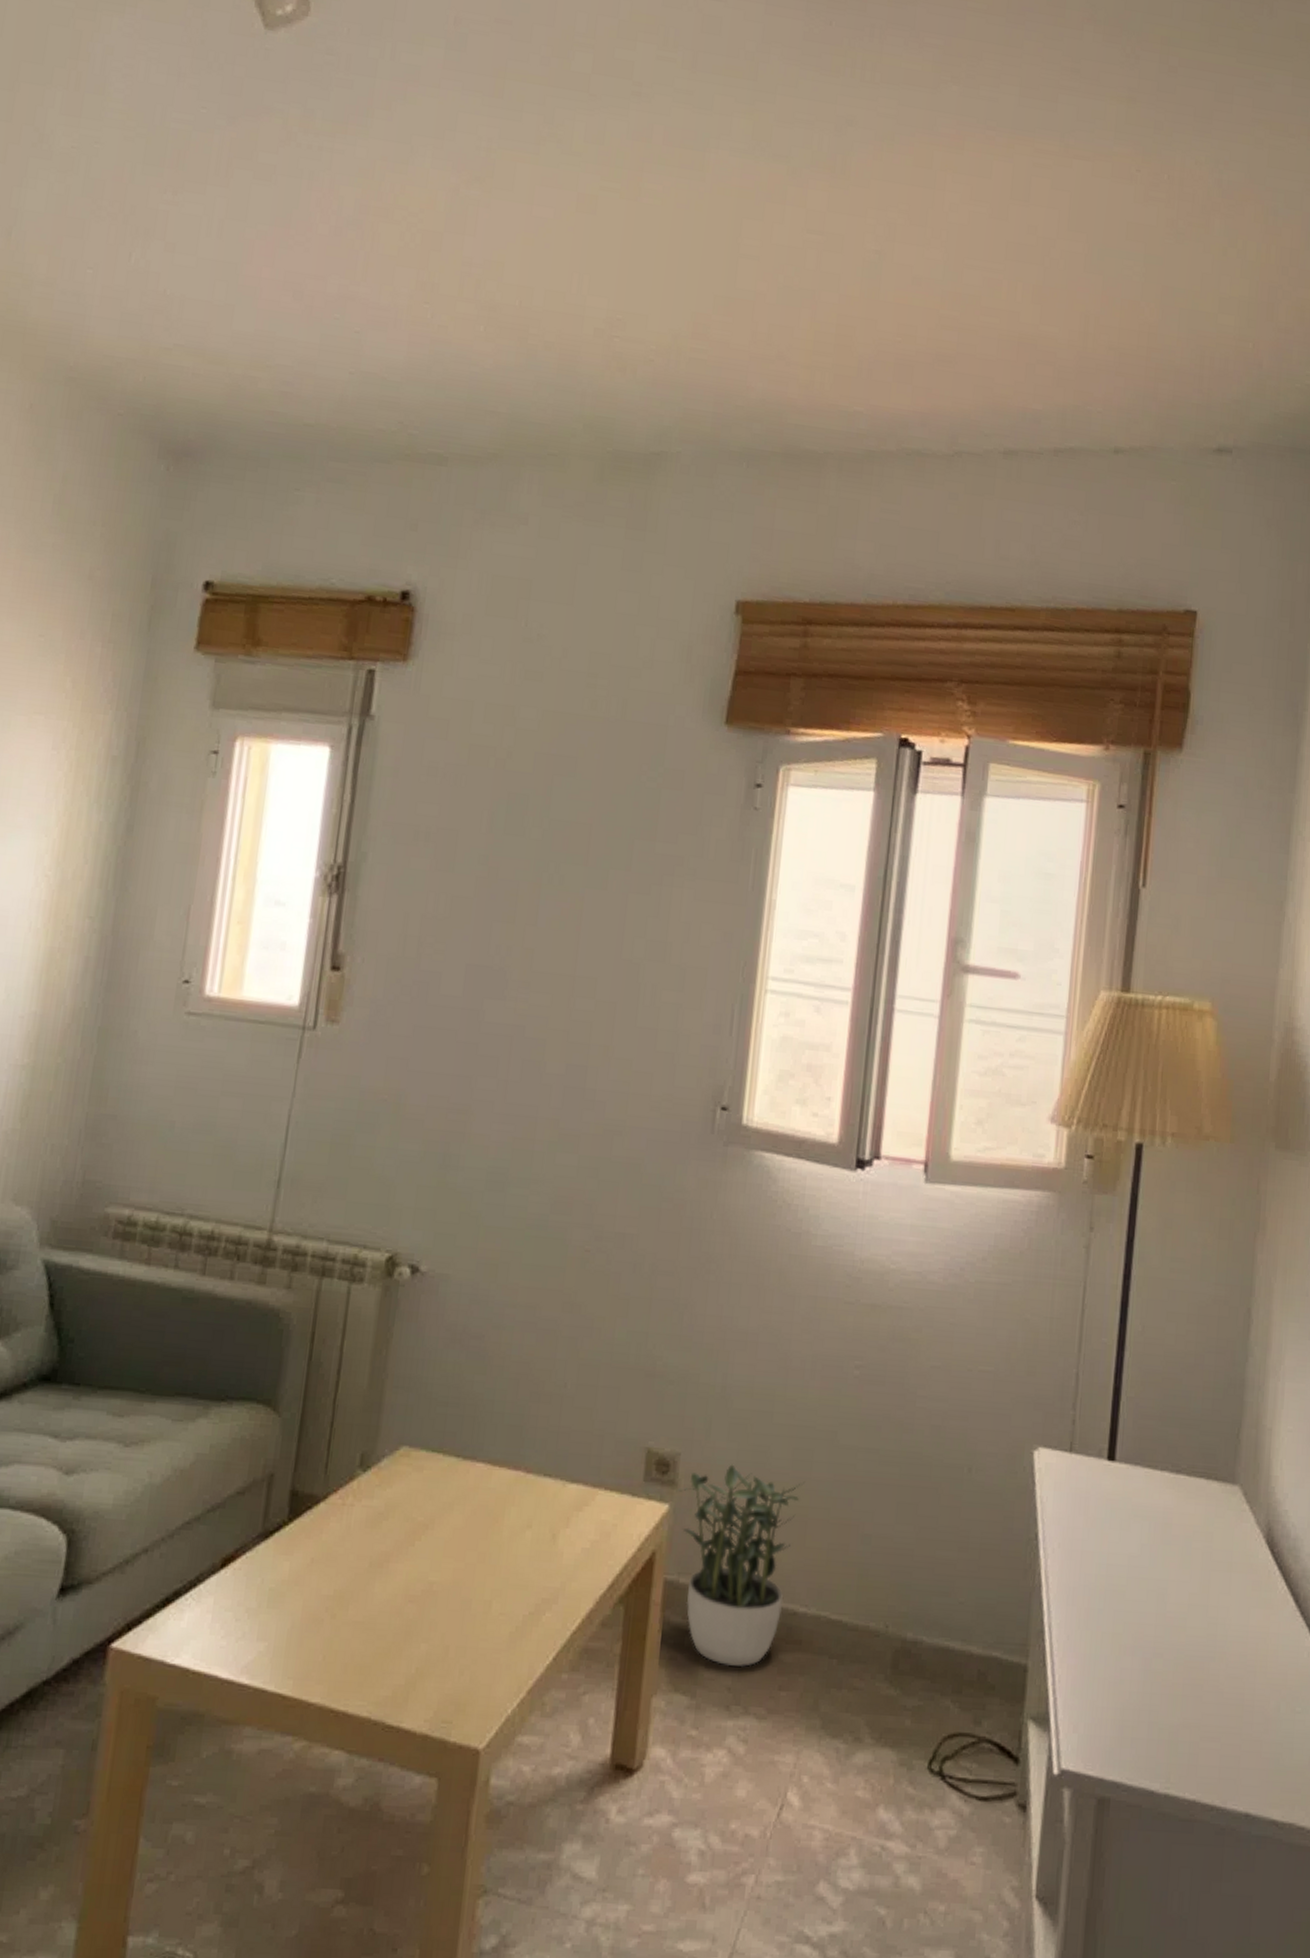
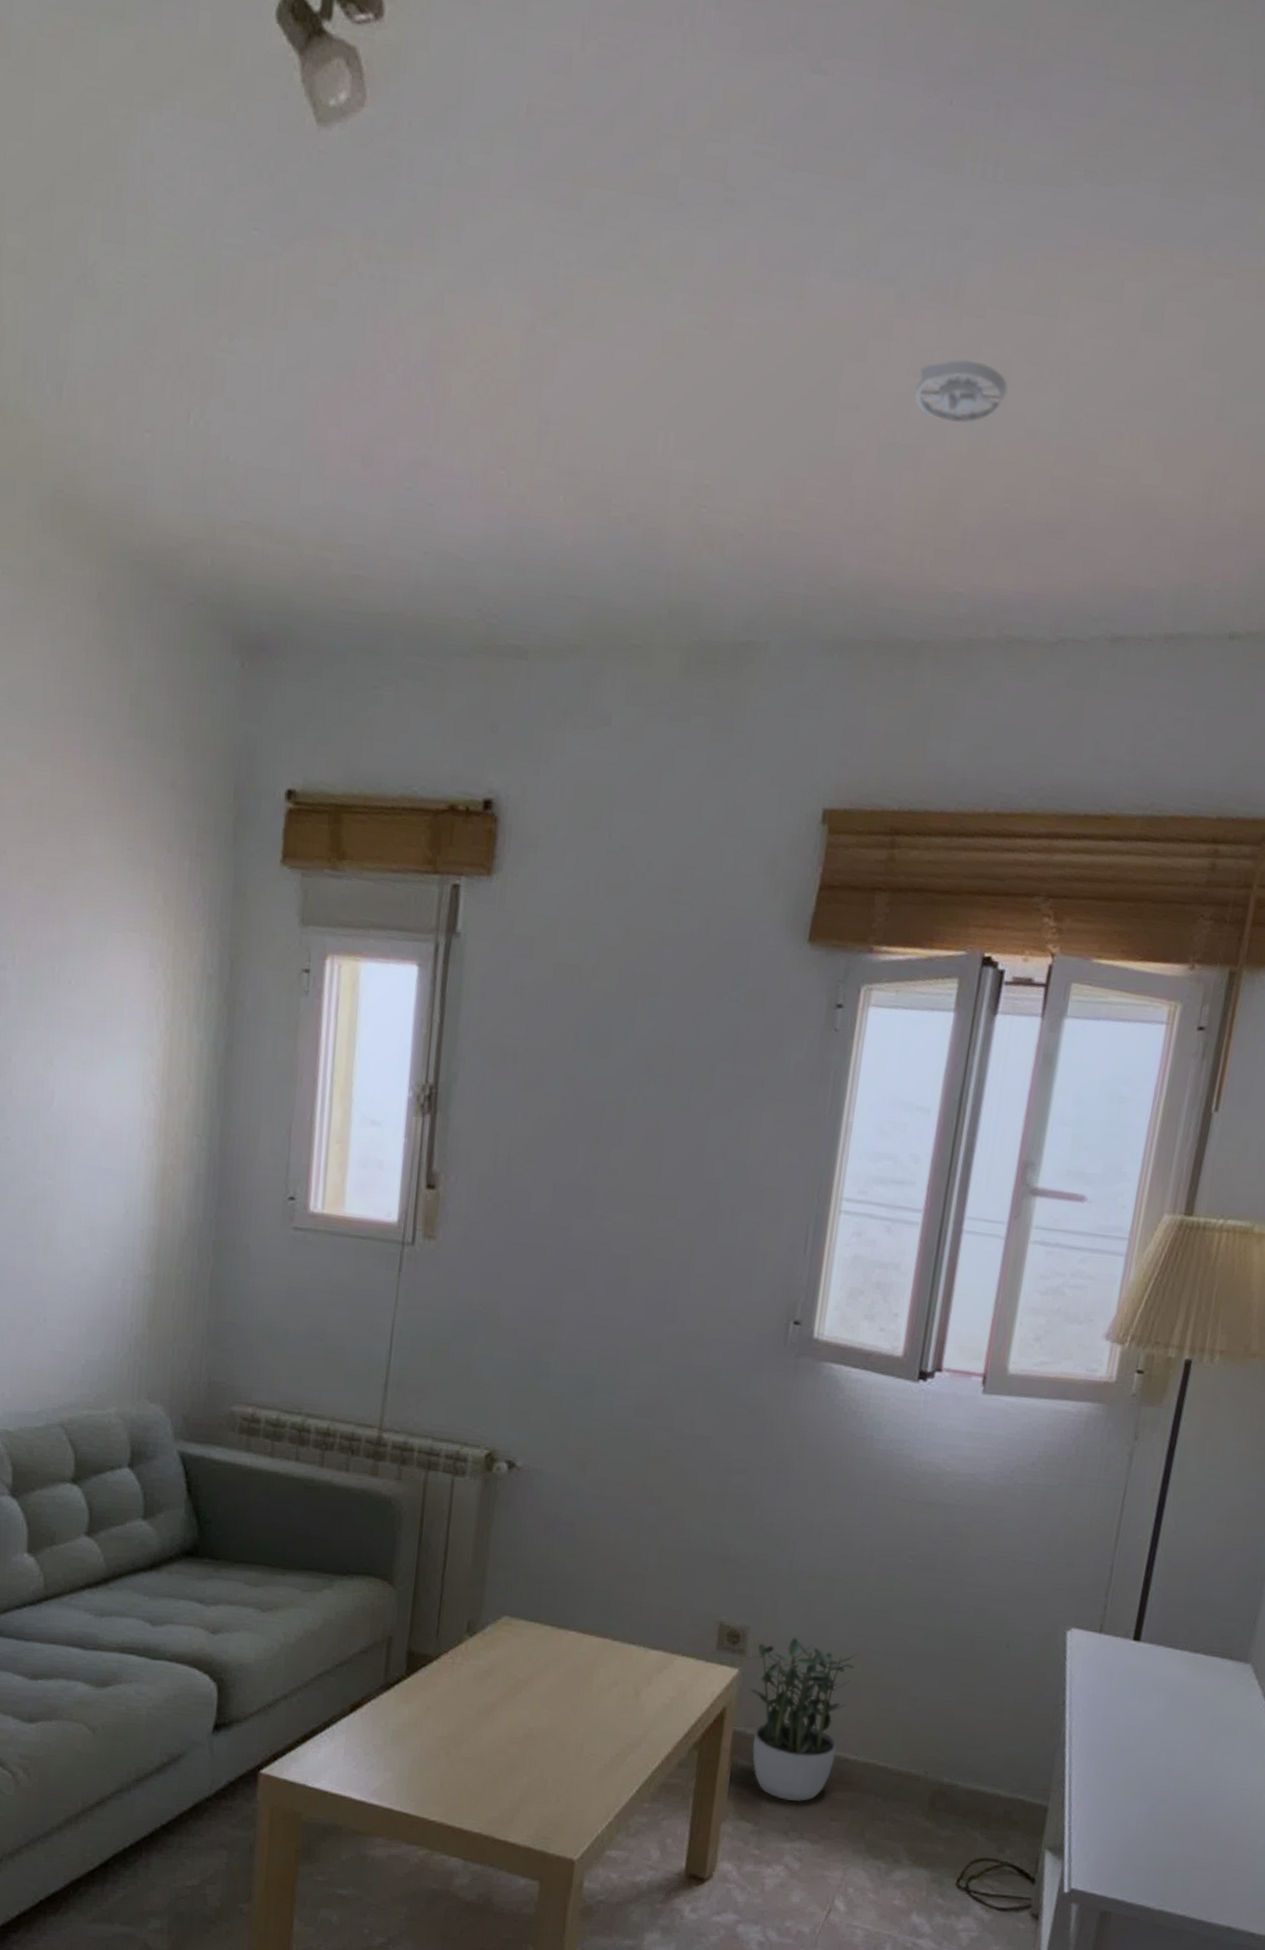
smoke detector: none [810,220,894,272] -> present [915,359,1008,424]

